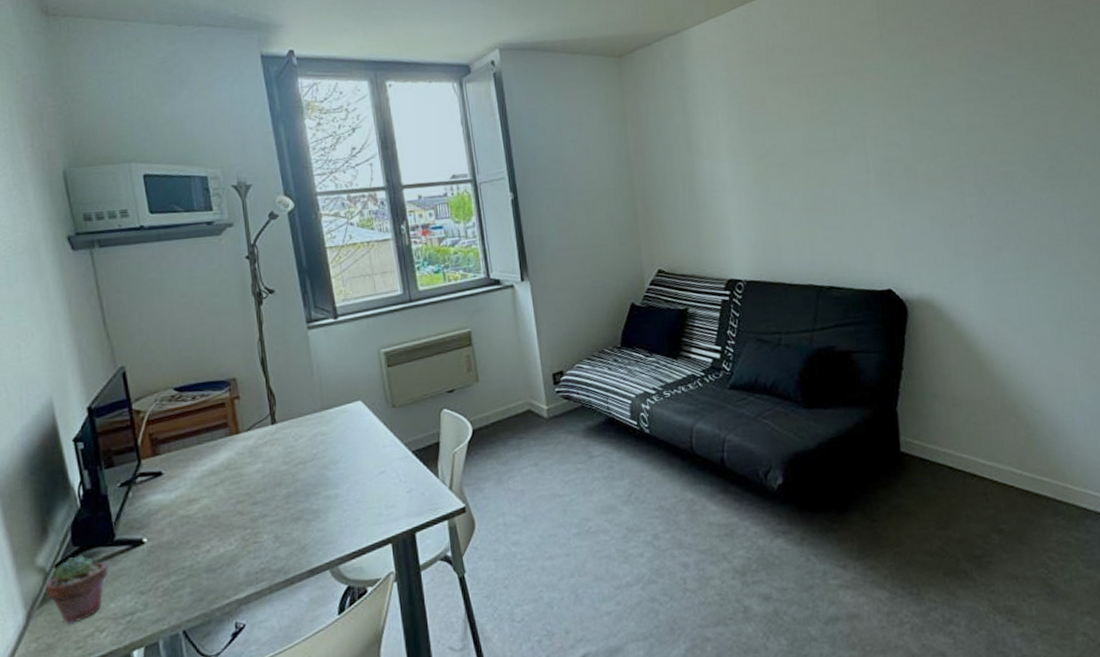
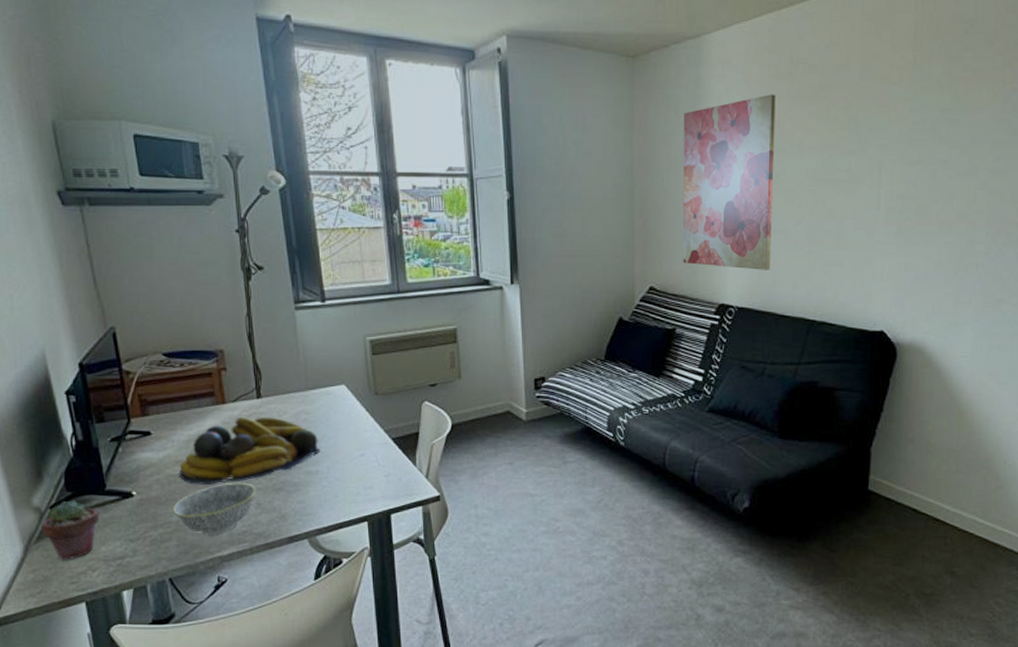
bowl: none [186,516,274,578] -> present [173,483,256,535]
fruit bowl: none [192,442,340,524] -> present [179,417,321,485]
wall art: none [672,77,773,244] -> present [683,94,776,270]

